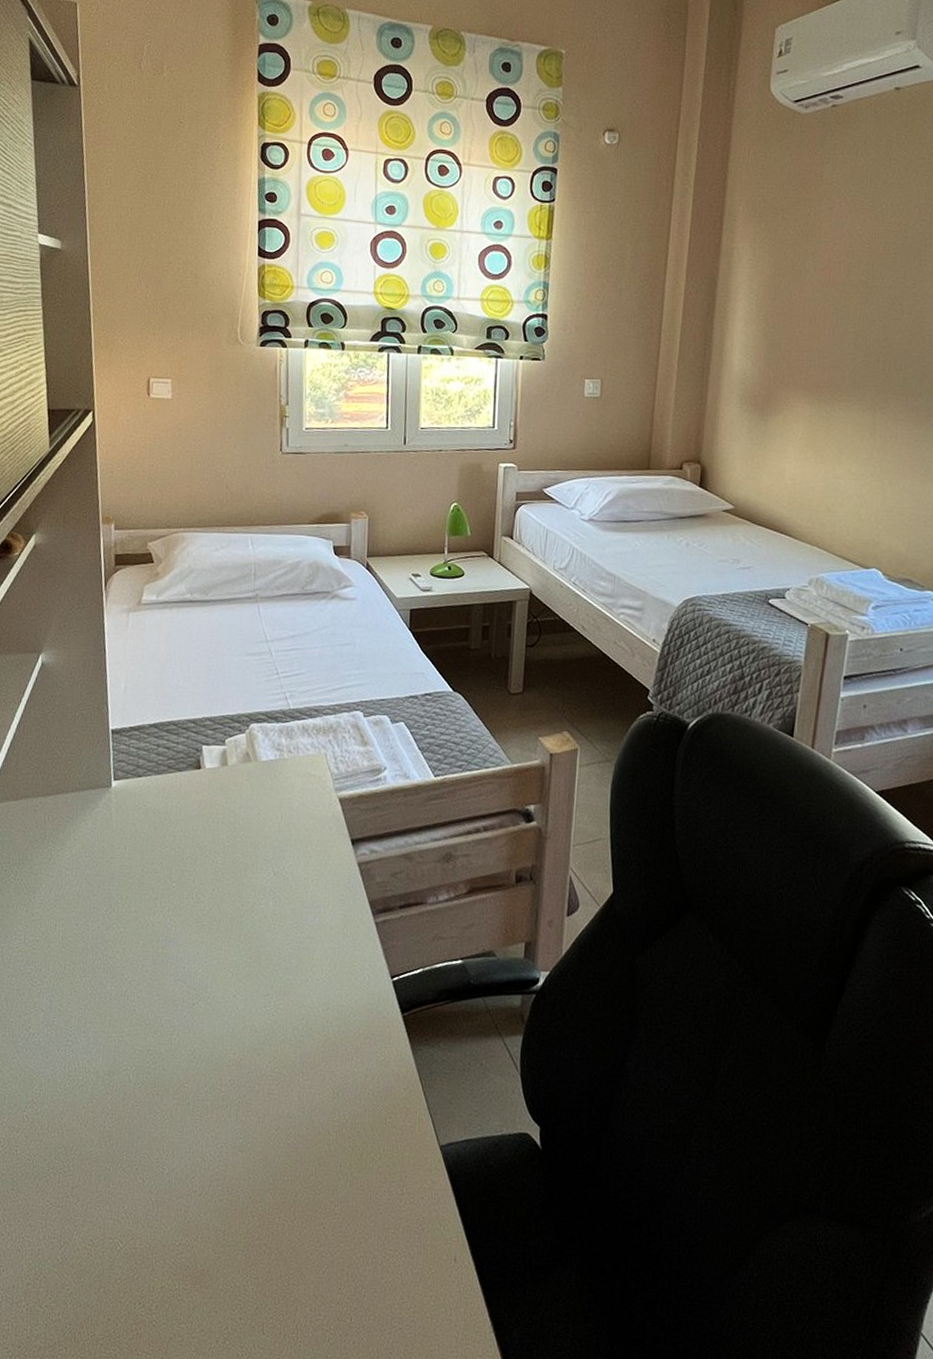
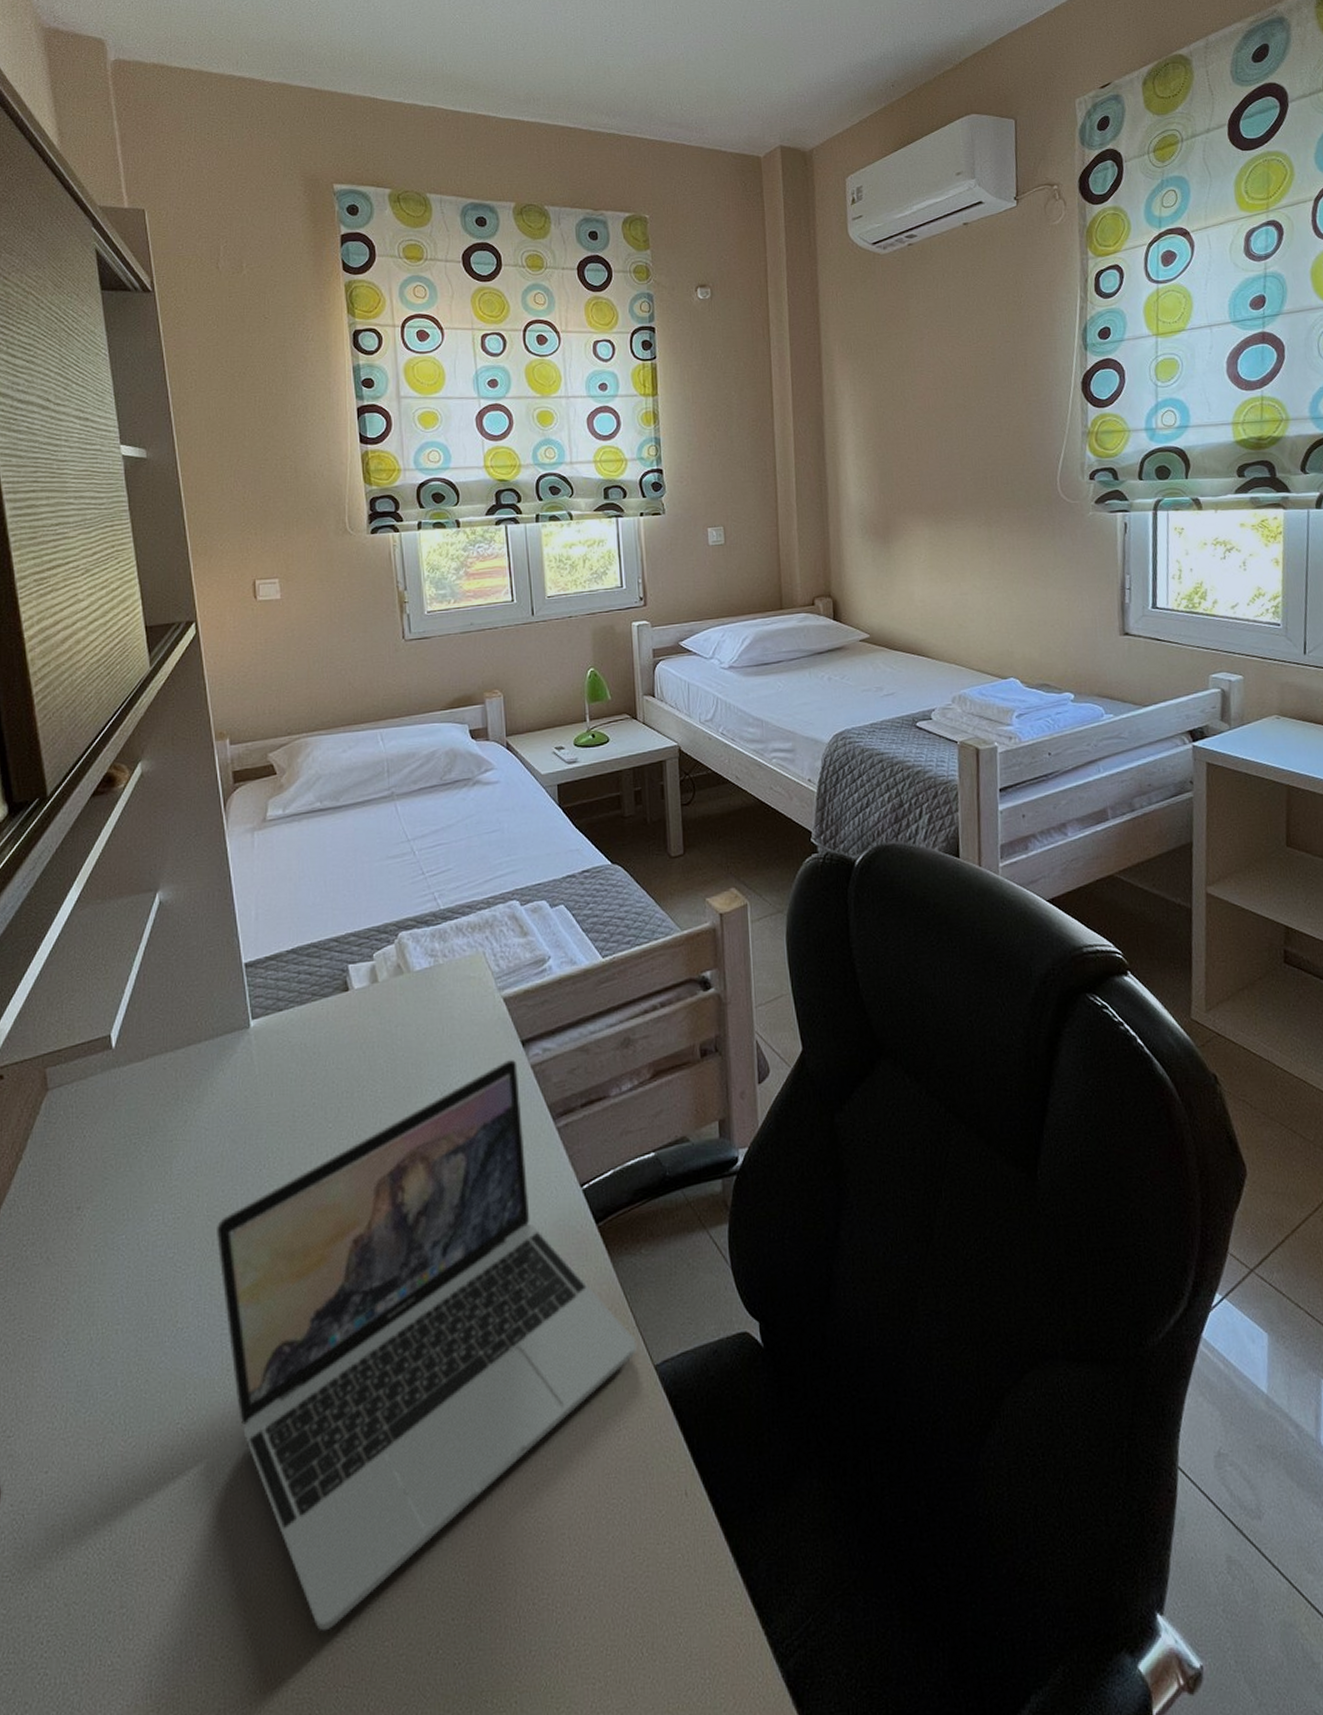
laptop: none [68,854,427,1305] -> present [217,1058,638,1632]

